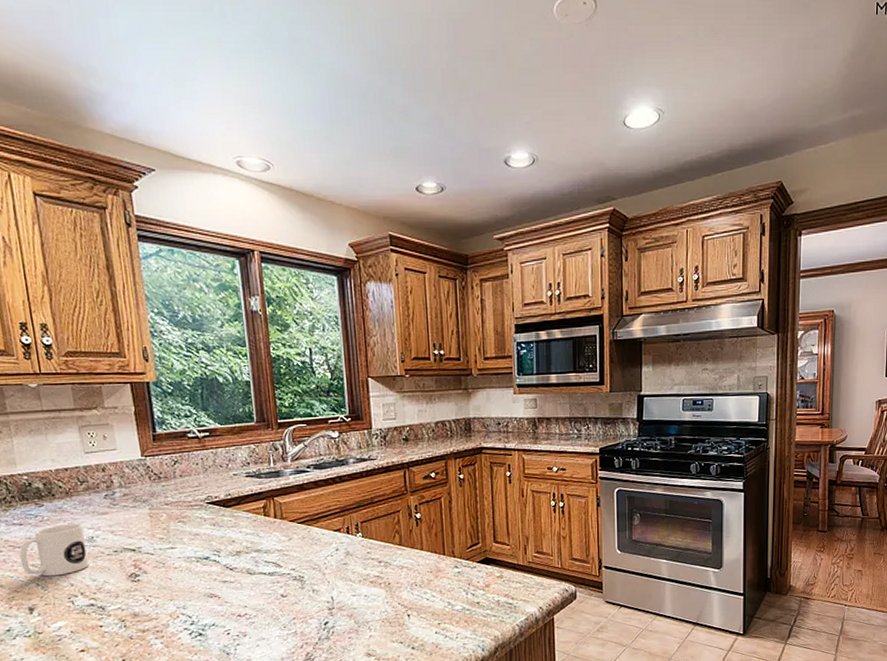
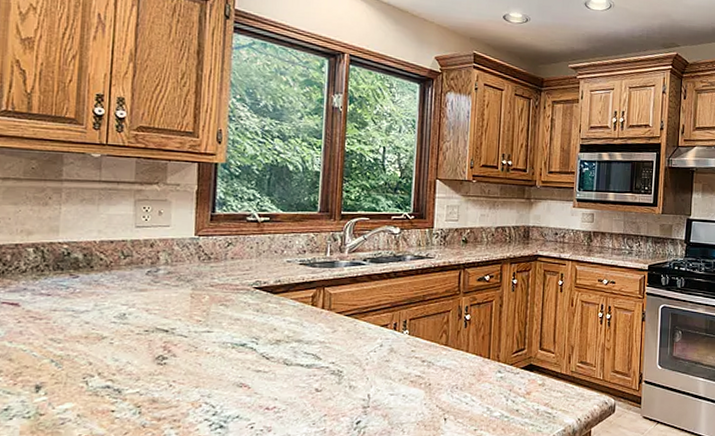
mug: present [19,523,89,577] -> none [38,298,118,353]

